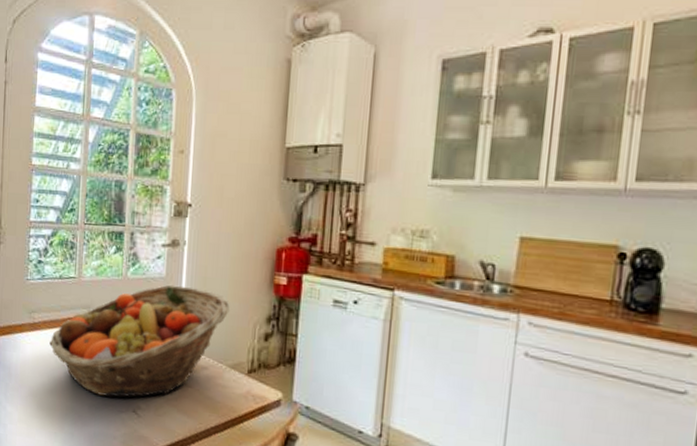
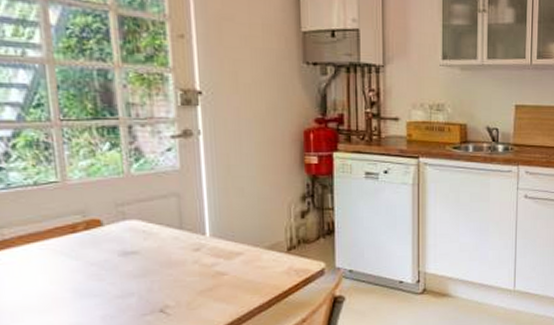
fruit basket: present [49,285,230,398] -> none [32,176,260,304]

